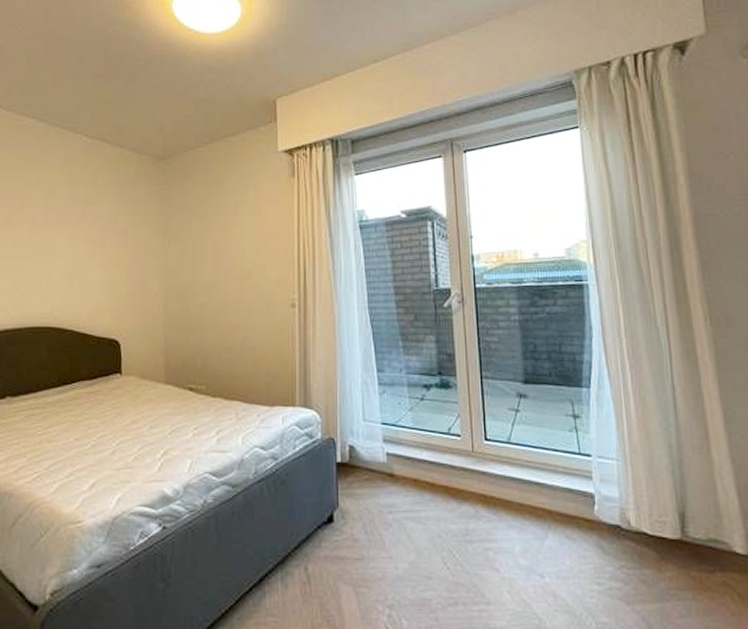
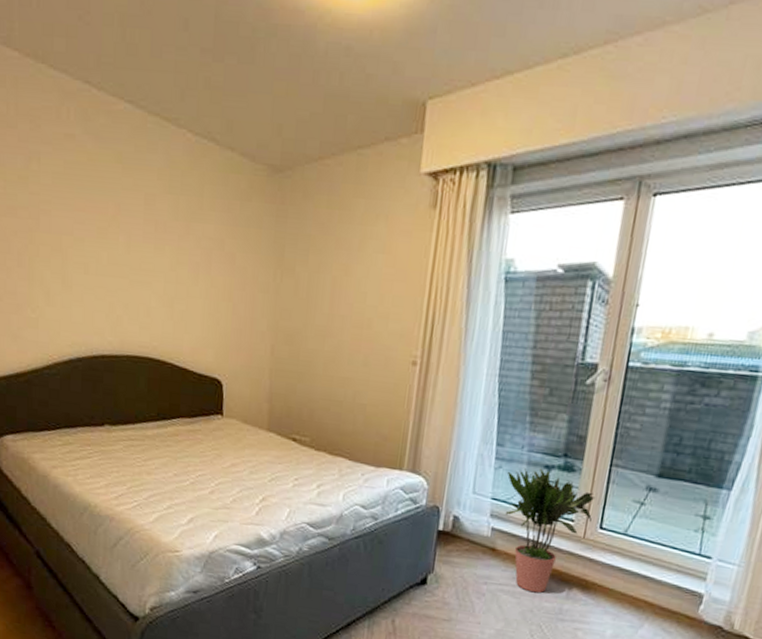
potted plant: none [391,389,476,516] -> present [506,467,596,593]

